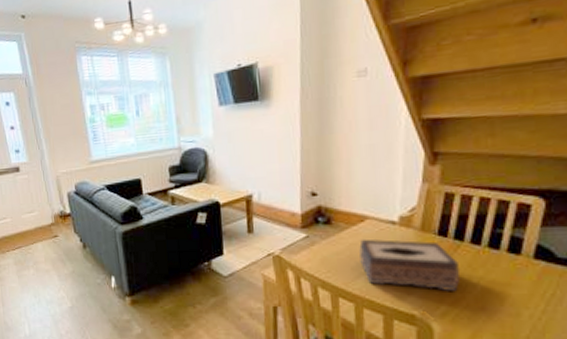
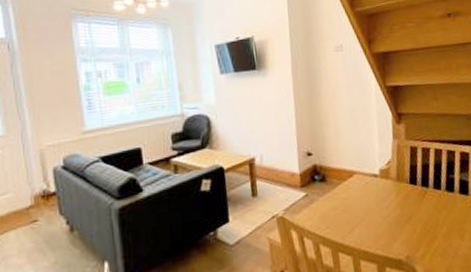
tissue box: present [359,239,461,291] -> none [351,190,431,235]

